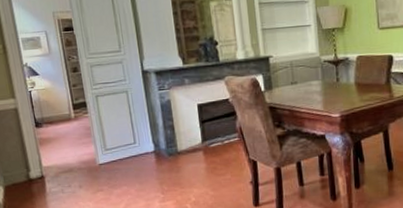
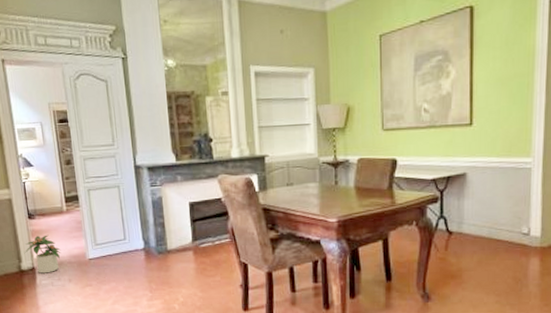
potted plant: none [32,142,71,181] -> present [24,235,61,273]

